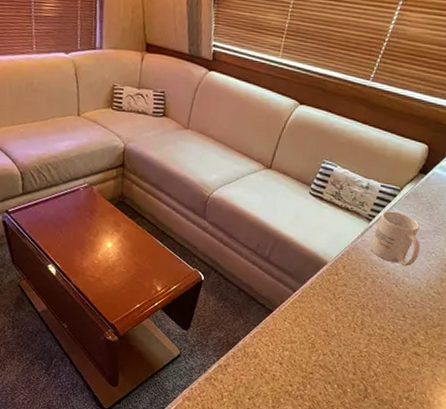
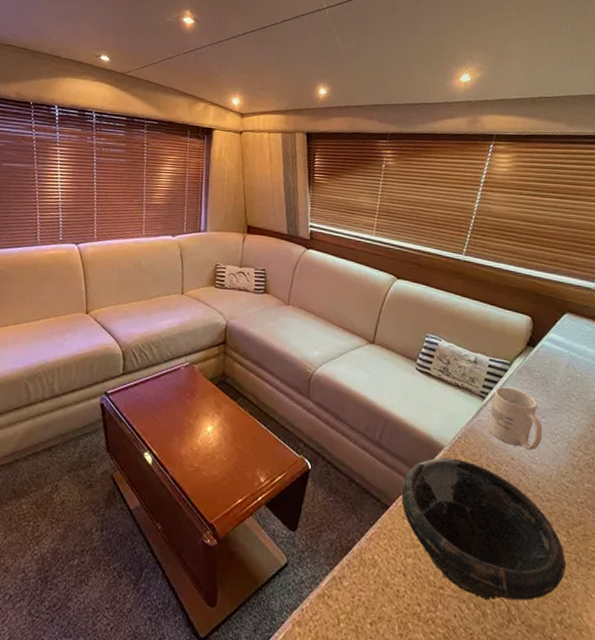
bowl: none [284,271,421,383] -> present [401,457,567,601]

